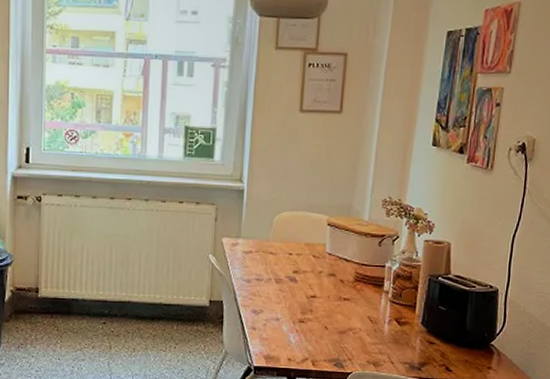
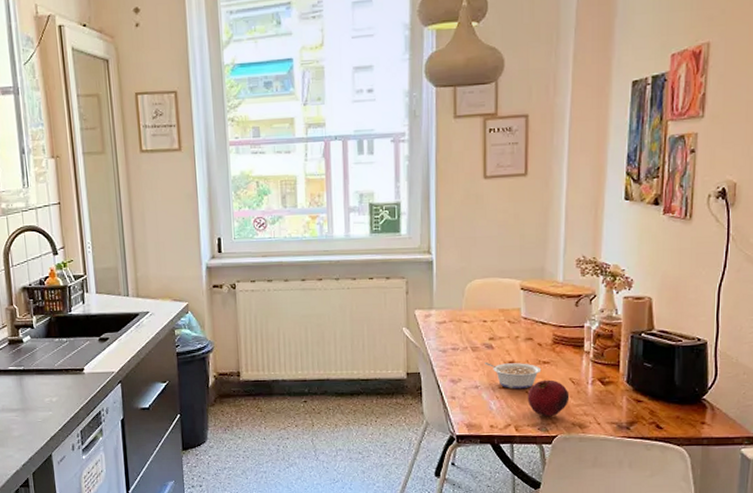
legume: none [287,294,342,324] -> present [485,361,542,389]
fruit: none [326,316,367,354] -> present [527,380,570,417]

